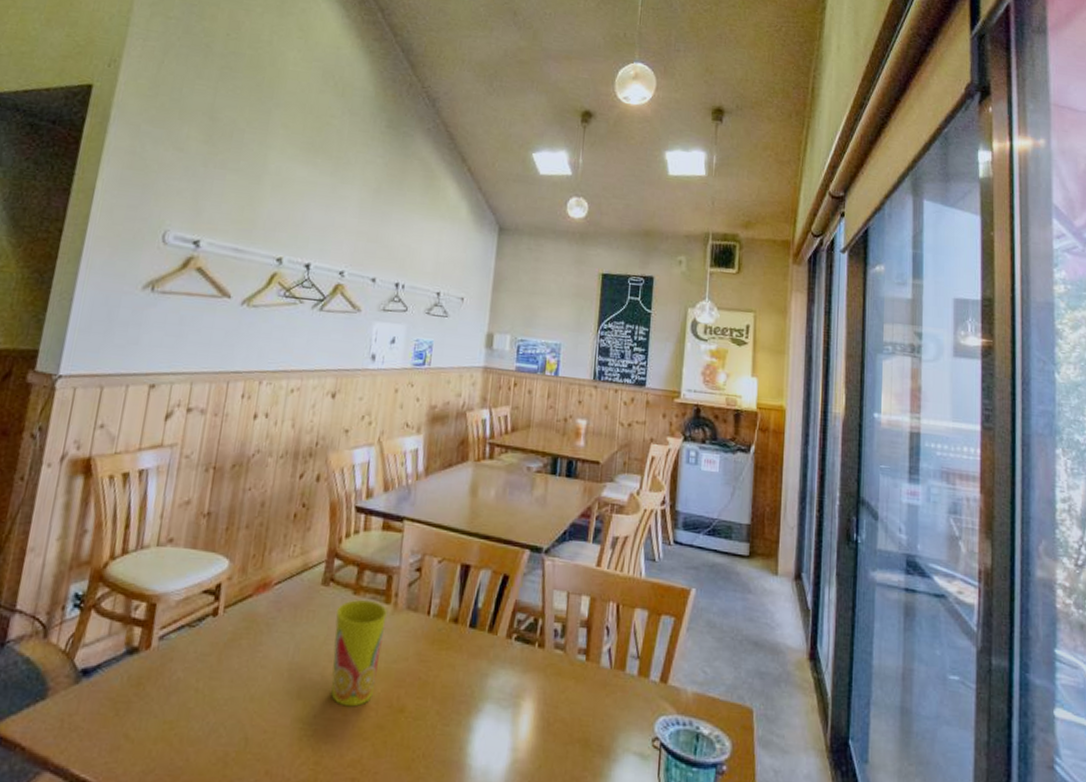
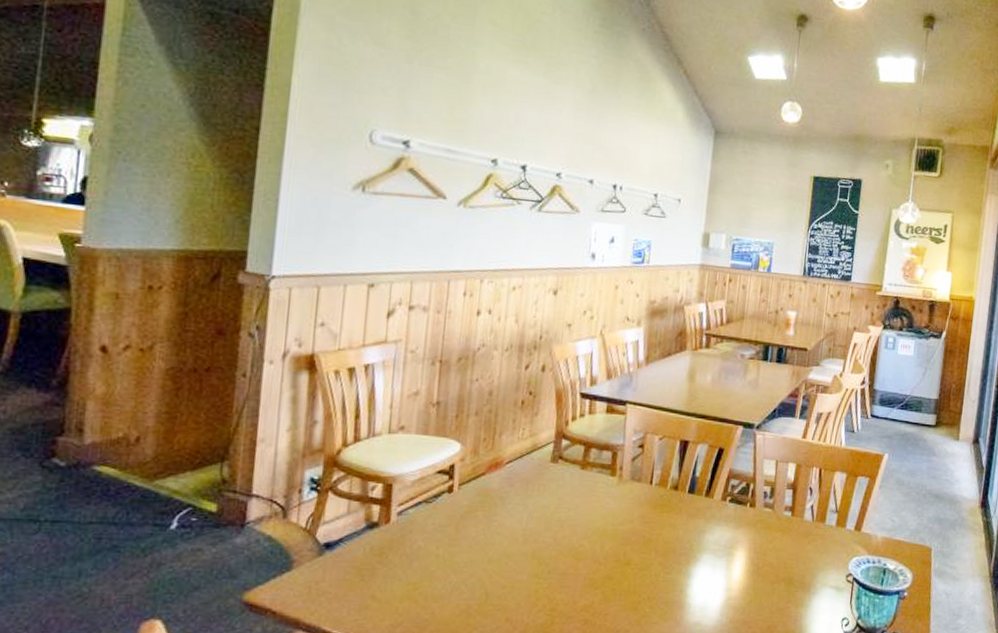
cup: present [331,600,387,707] -> none [563,474,613,563]

